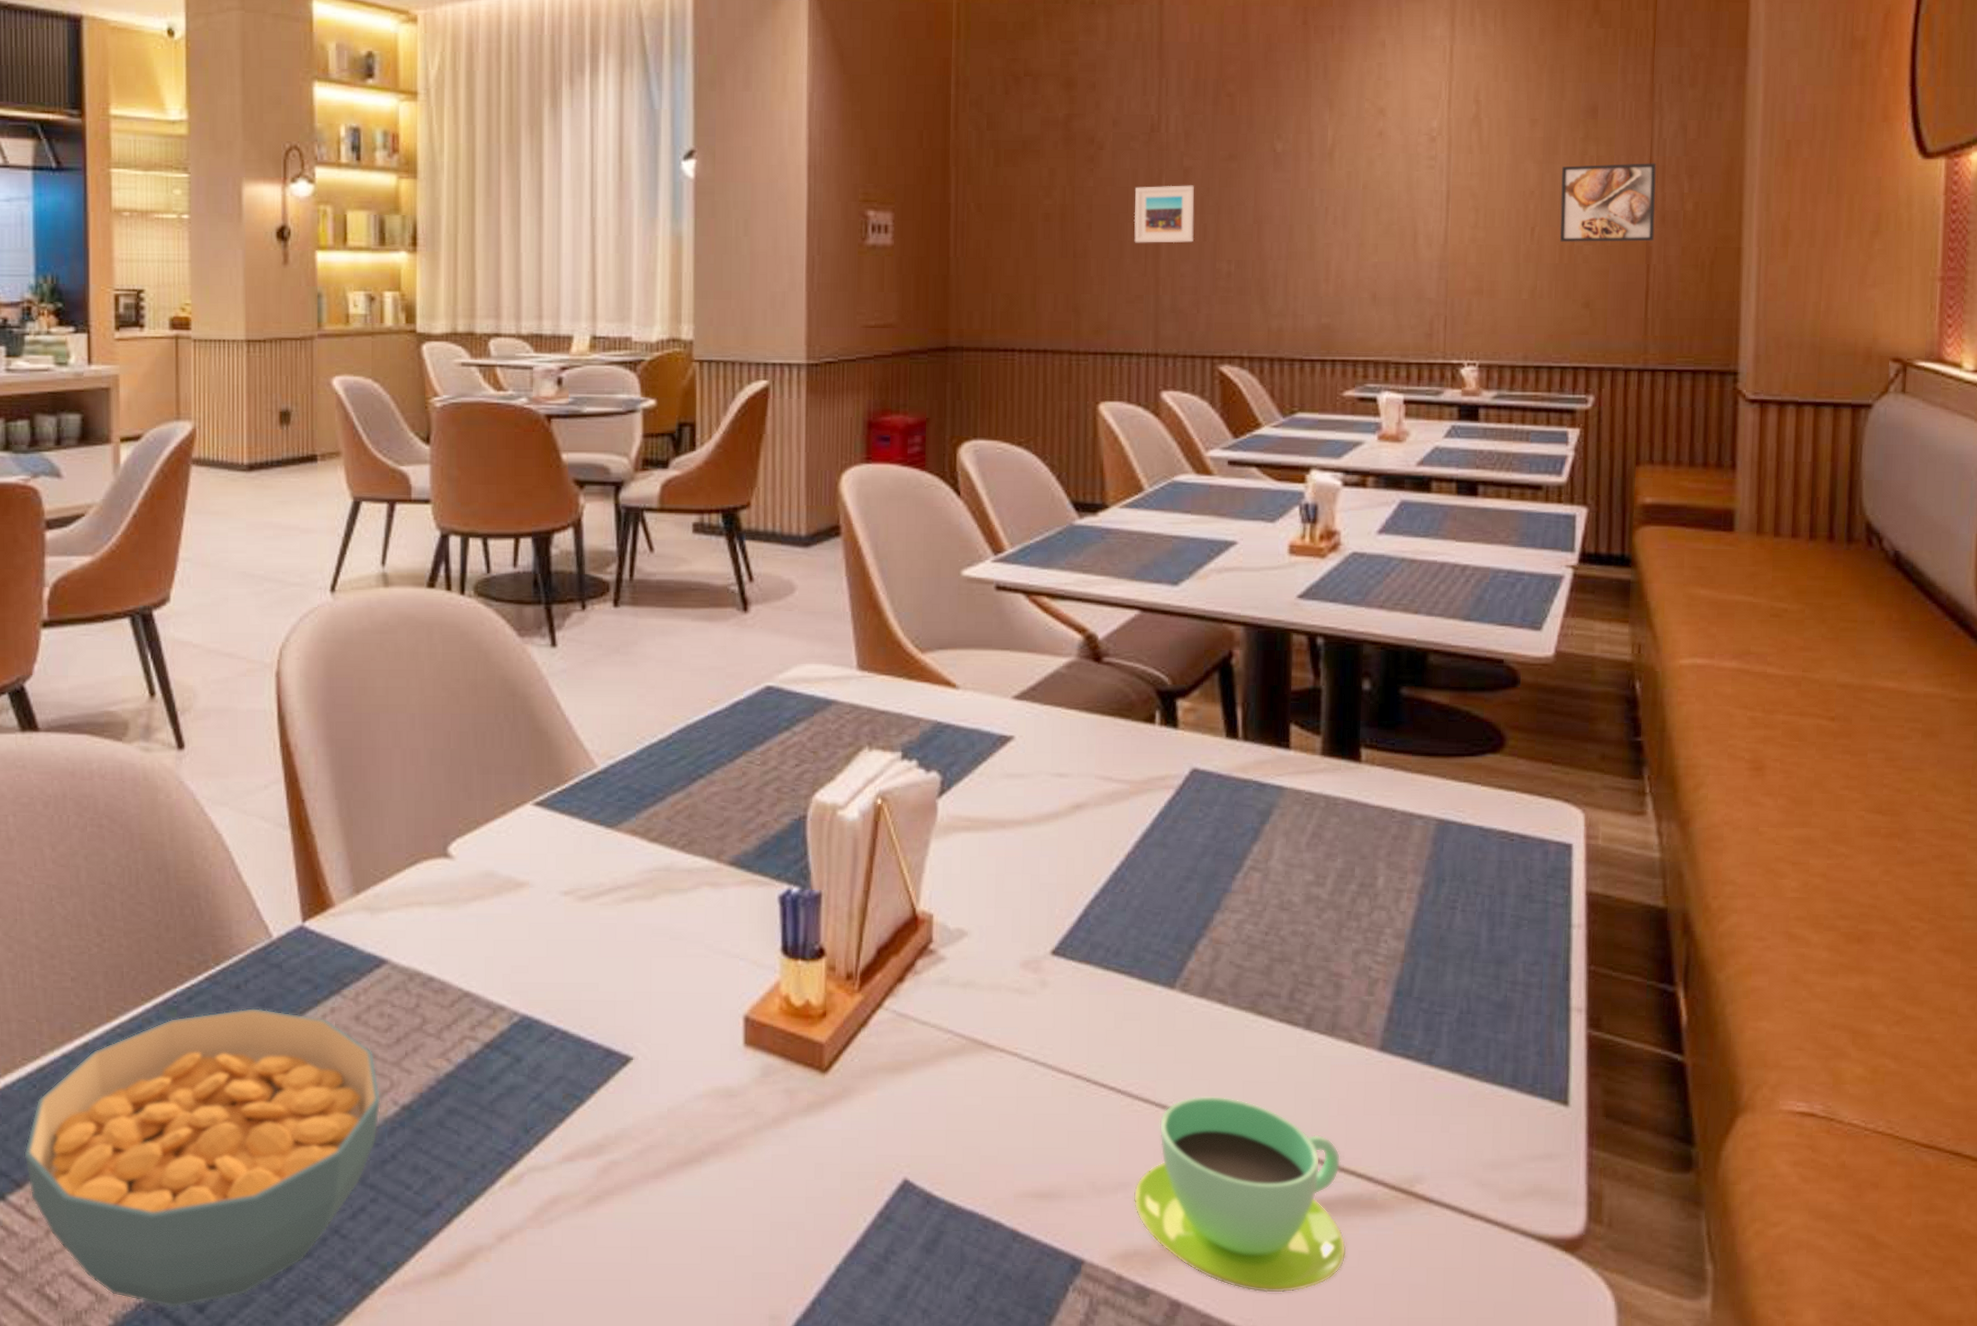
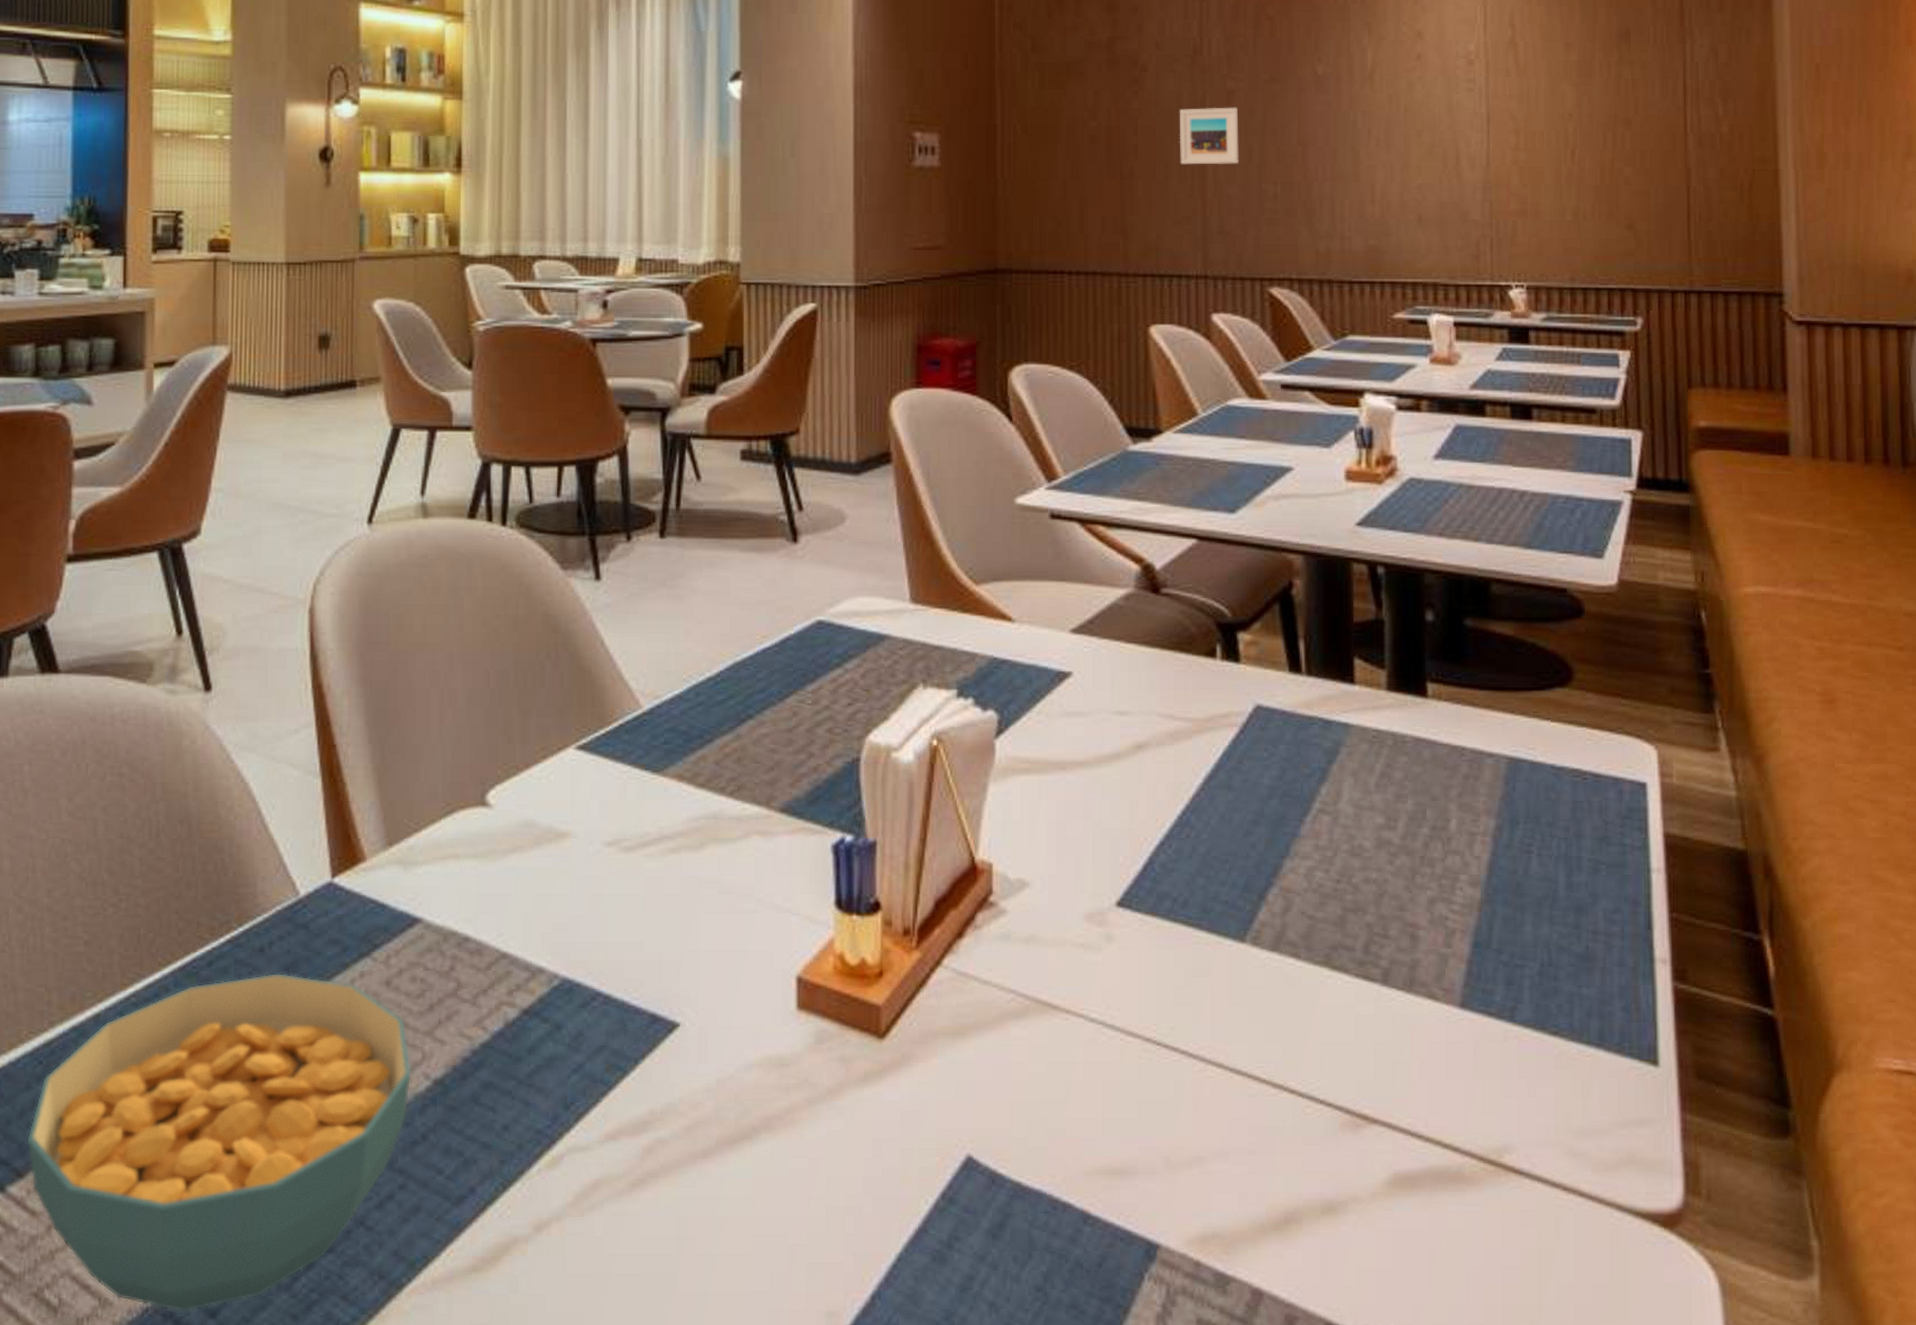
cup: present [1133,1095,1347,1293] -> none [1209,1059,1435,1278]
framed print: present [1559,163,1656,242] -> none [1597,86,1692,164]

